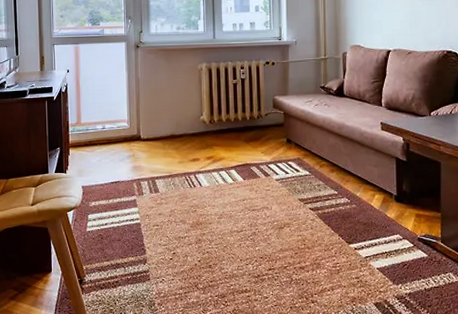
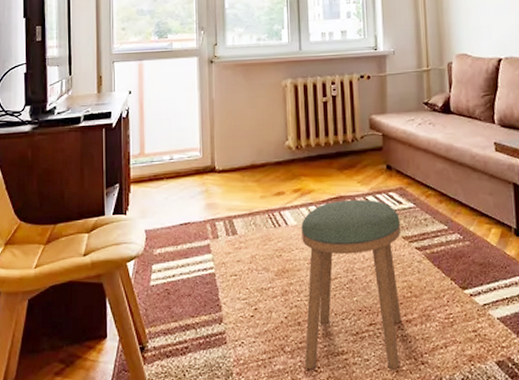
stool: none [213,166,297,305] -> present [301,199,401,369]

